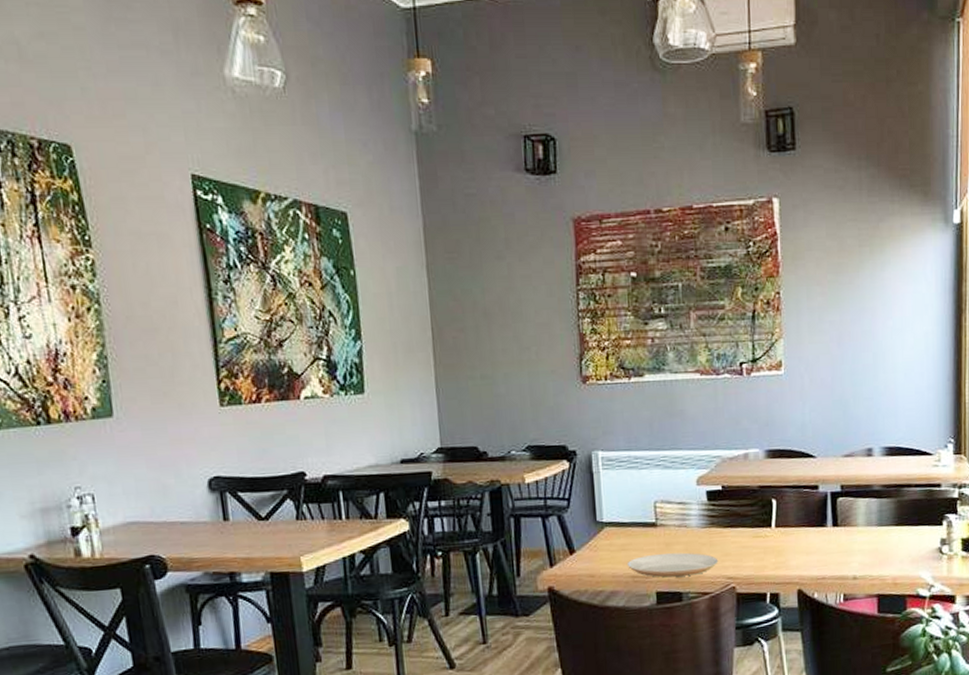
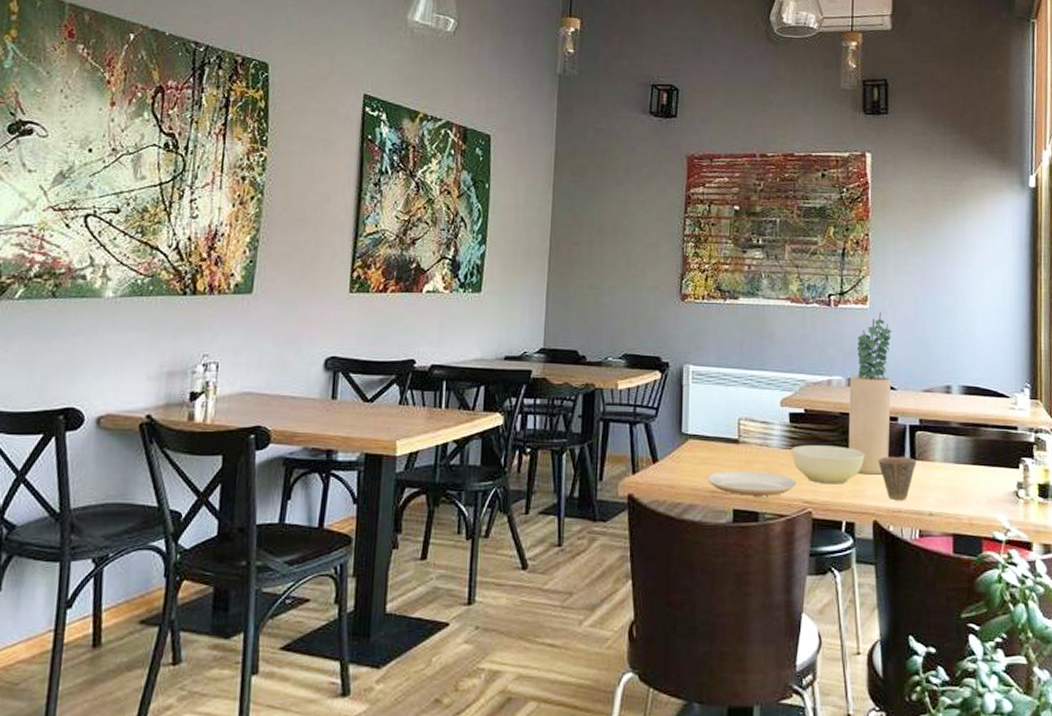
bowl: none [710,519,787,559] -> present [790,445,865,484]
vase: none [767,376,811,546] -> present [848,312,892,475]
cup: none [800,524,839,568] -> present [878,456,916,500]

